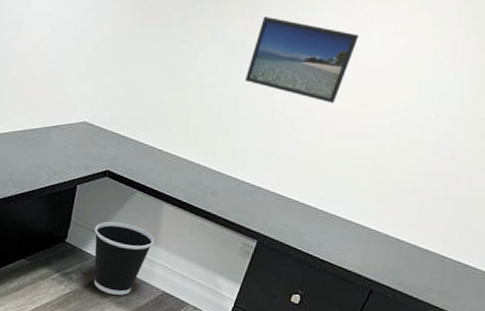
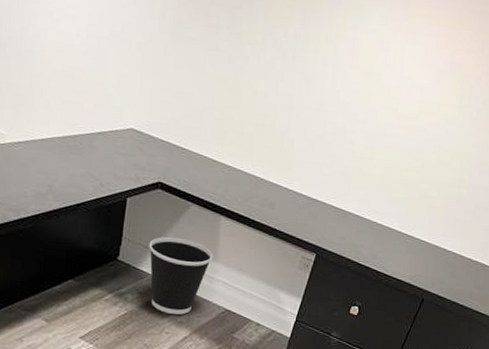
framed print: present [245,16,359,103] -> none [298,23,404,115]

